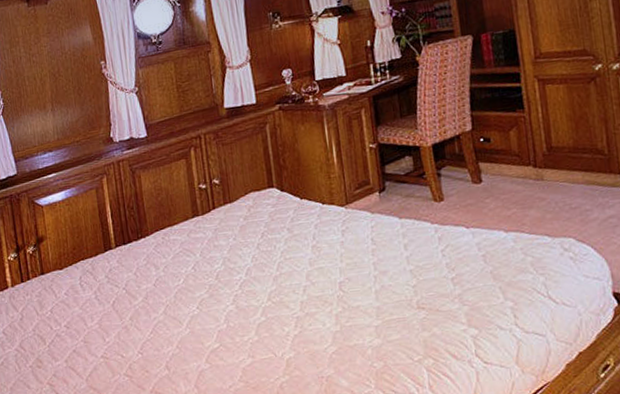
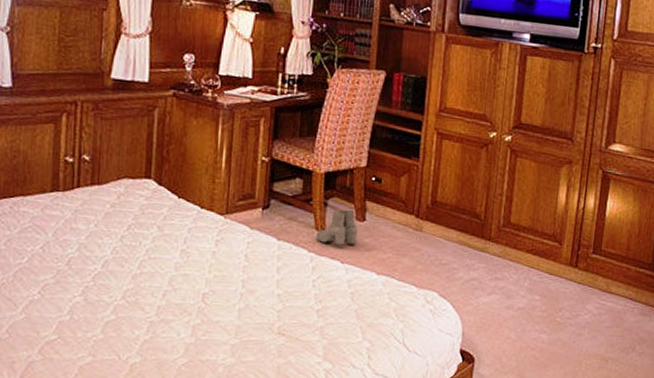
boots: none [435,174,477,213] -> present [315,209,357,246]

